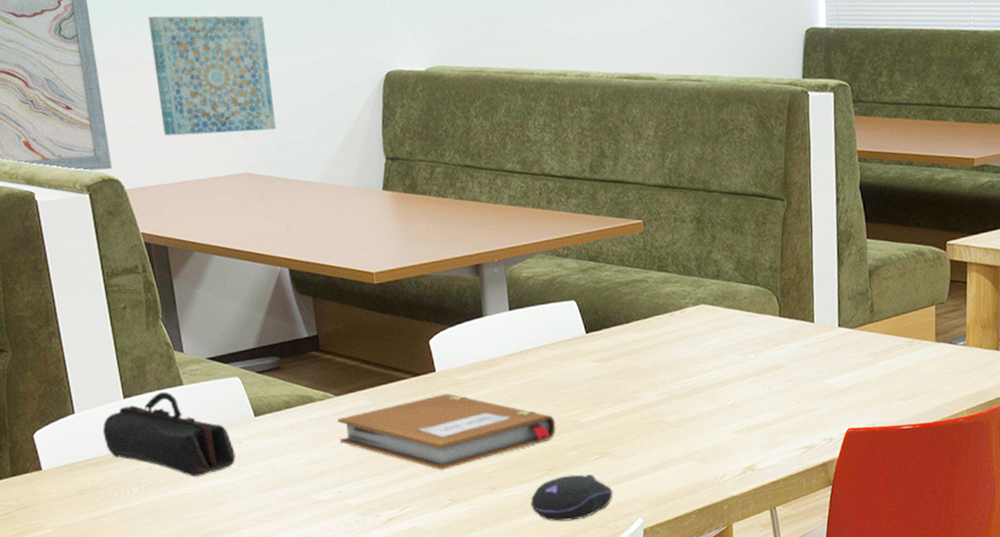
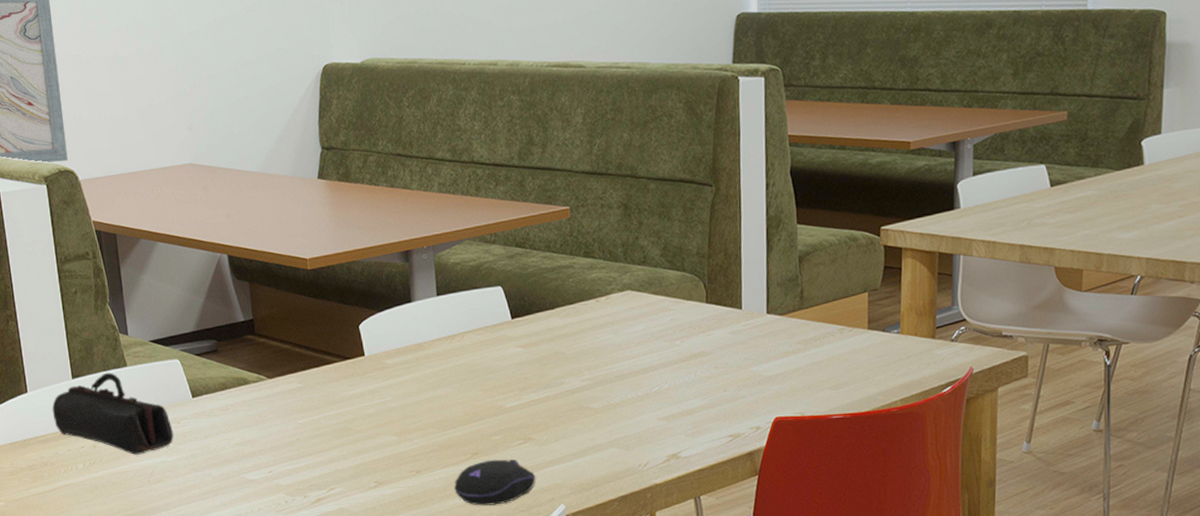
wall art: present [148,15,276,136] -> none [104,13,219,129]
notebook: present [337,393,556,470] -> none [270,377,481,452]

